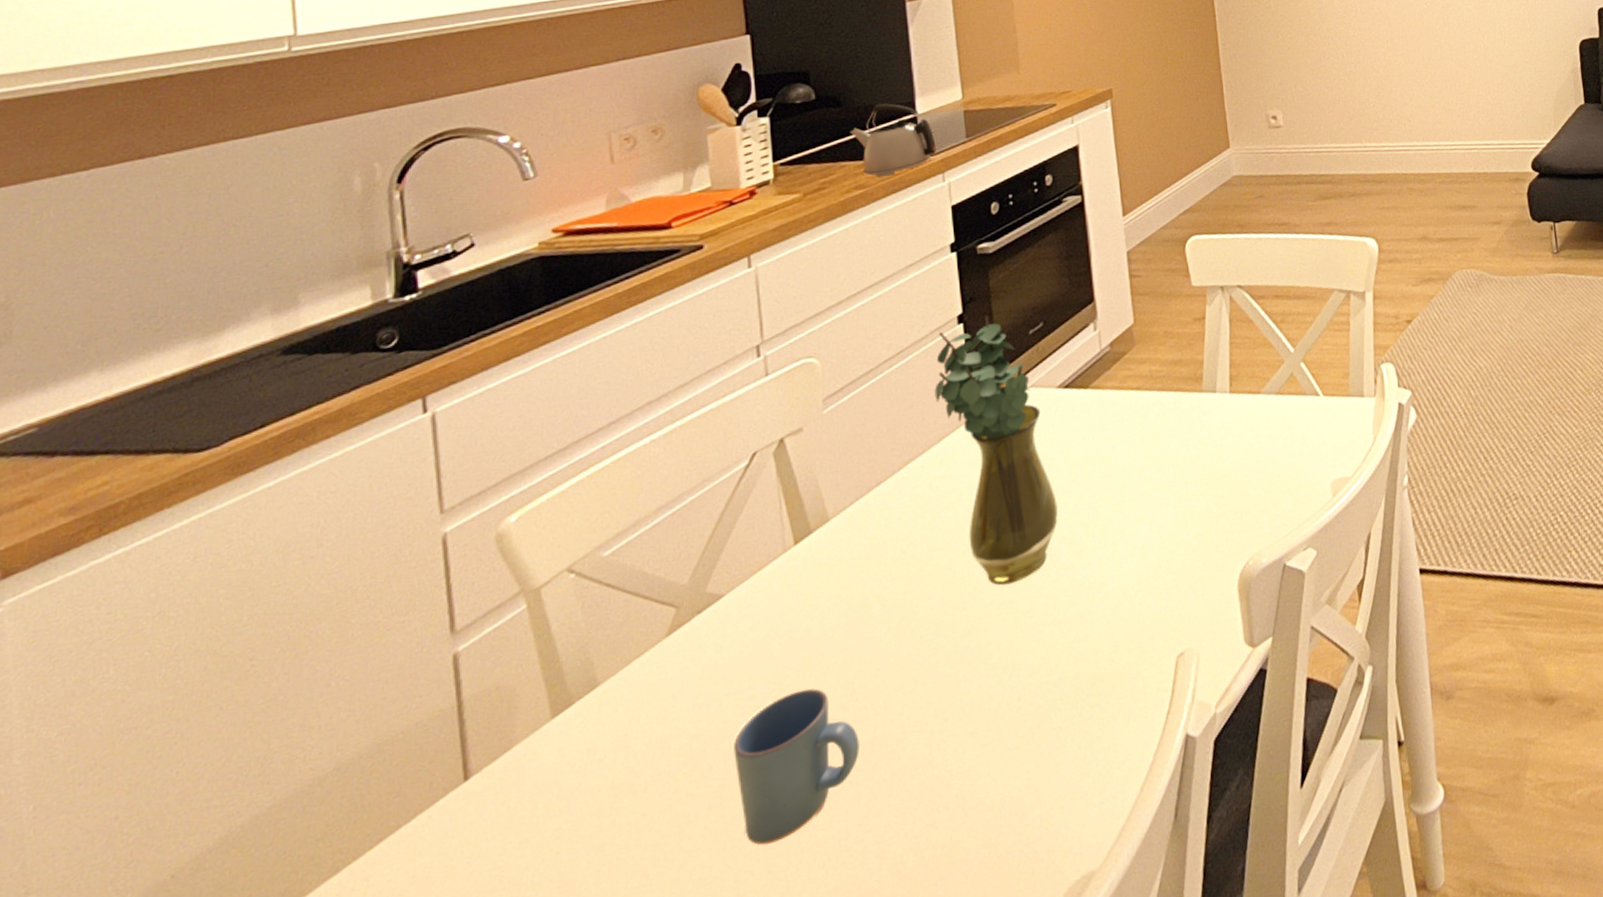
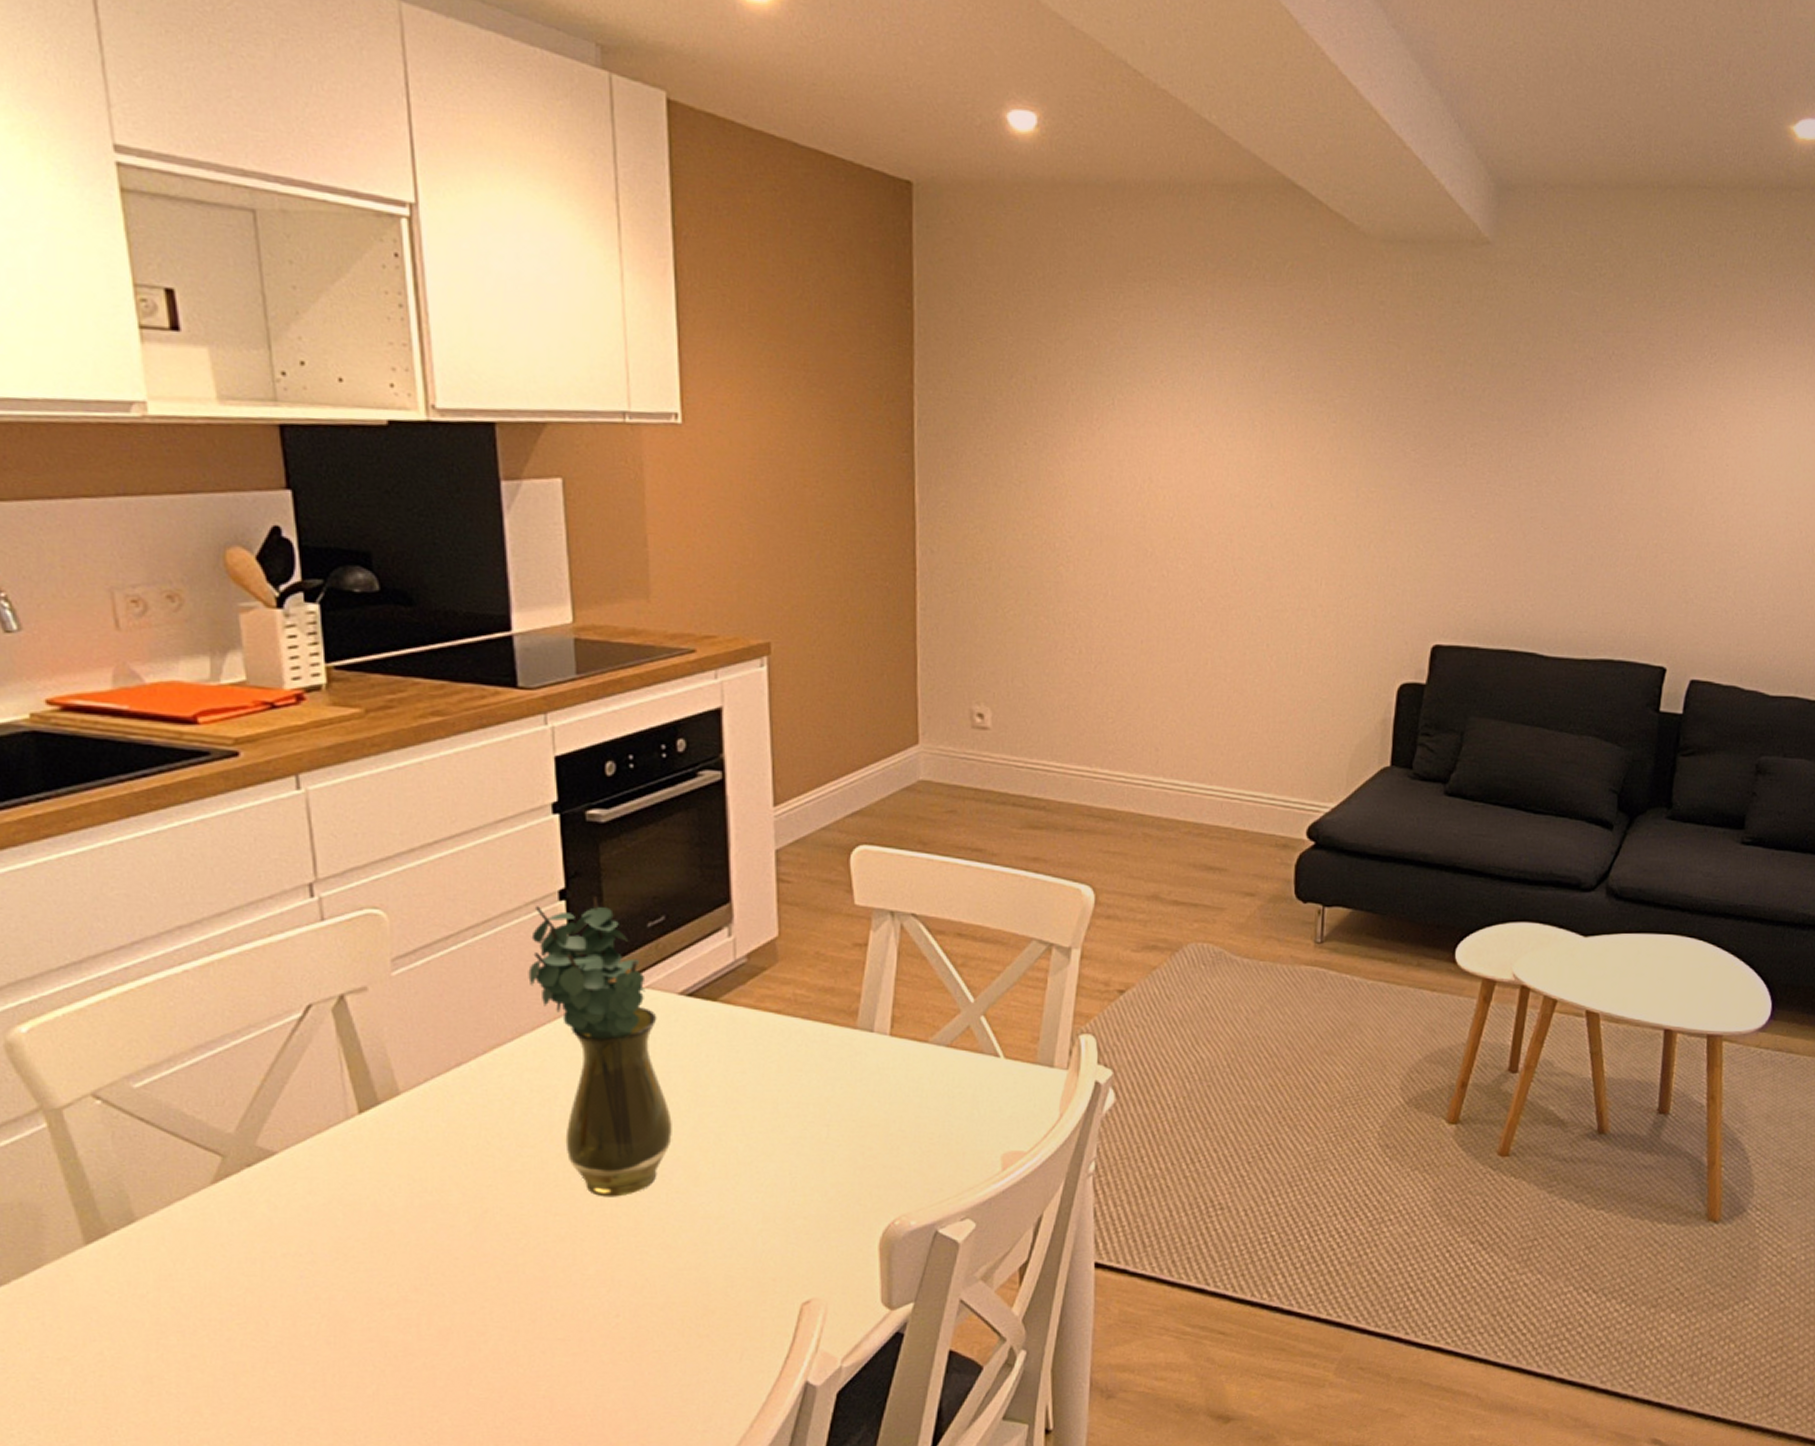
mug: present [734,688,859,846] -> none [293,1264,435,1407]
kettle: present [850,103,936,178] -> none [425,611,537,706]

